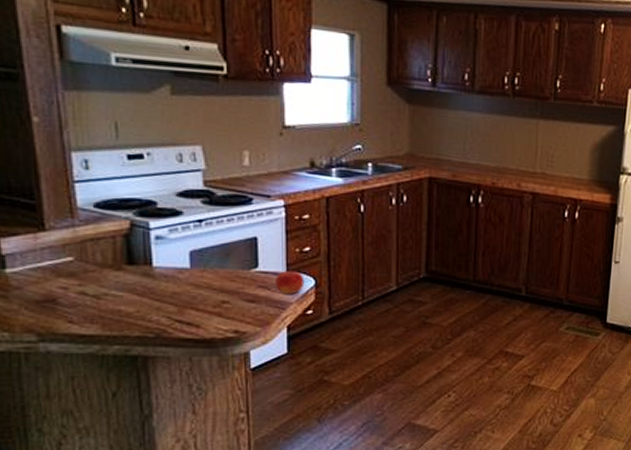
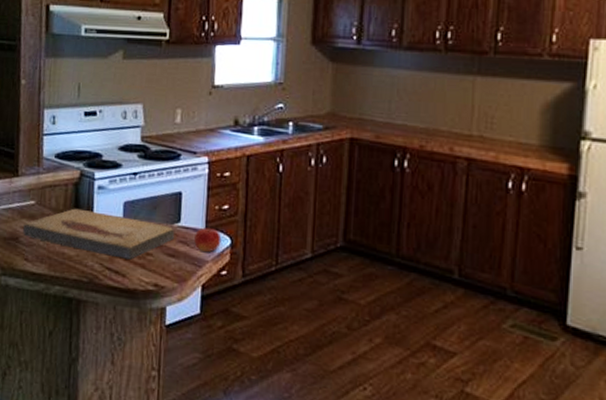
fish fossil: none [61,261,253,309] -> present [23,208,175,260]

